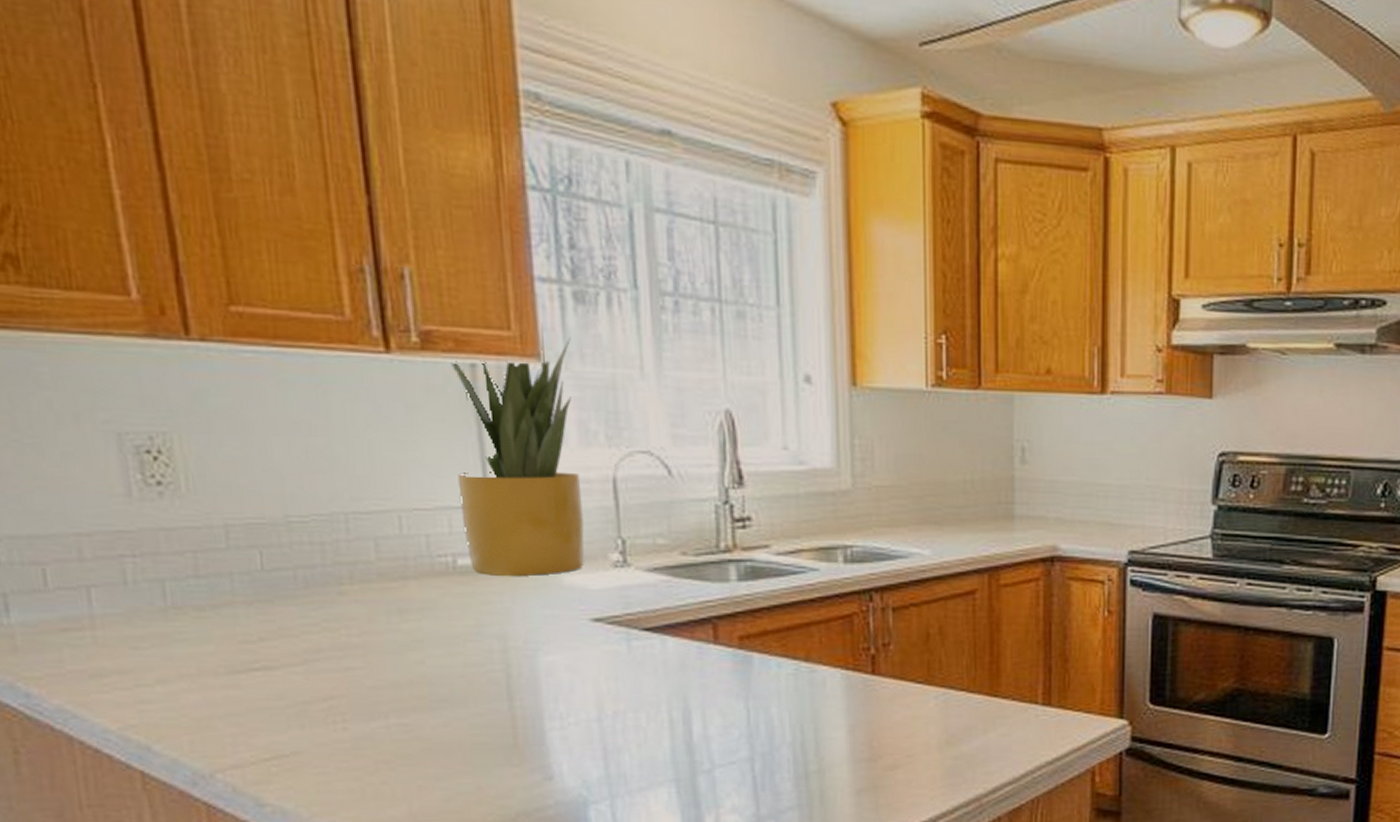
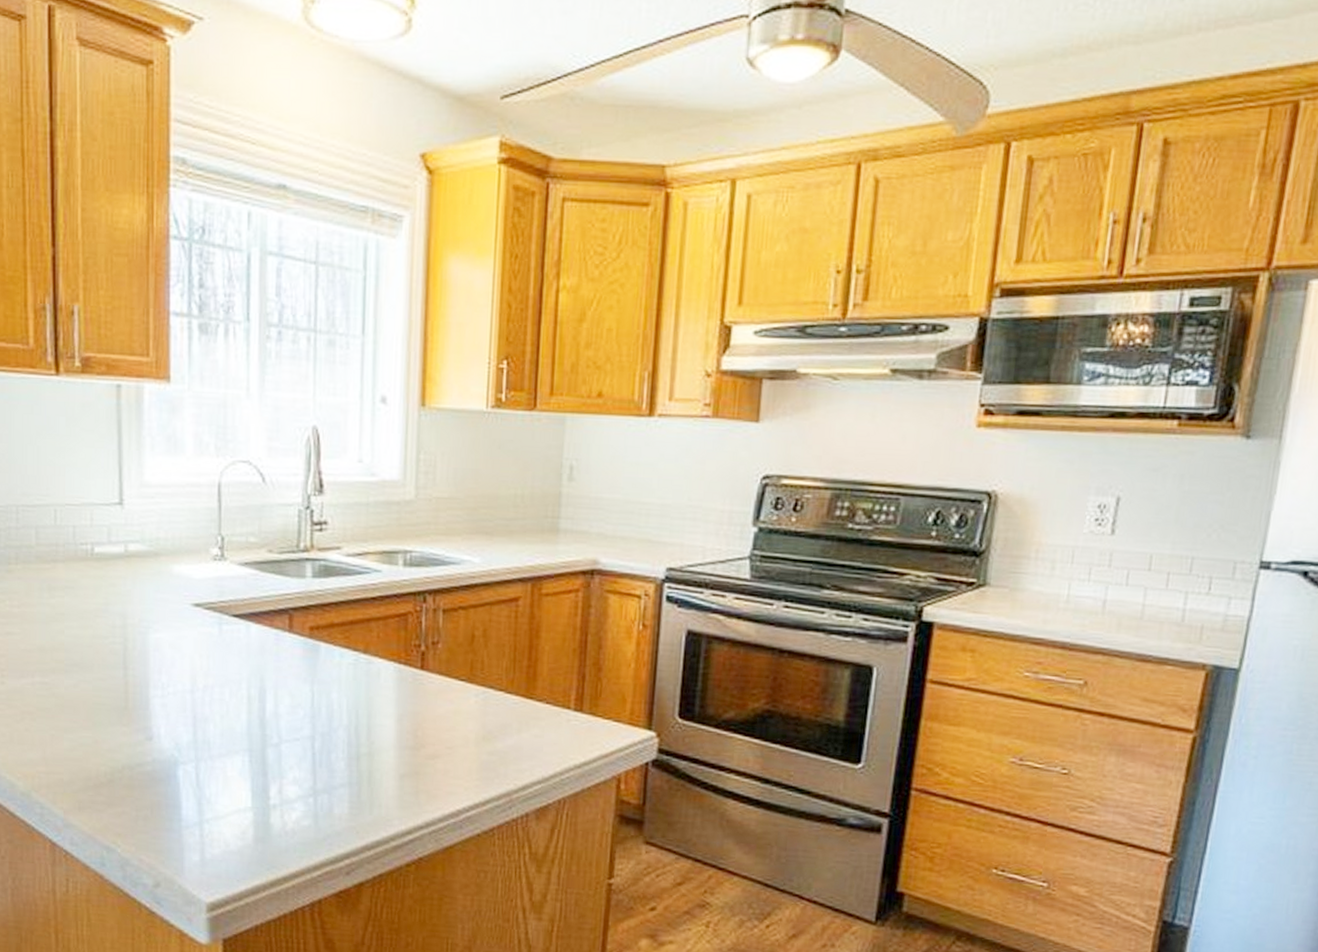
planter: present [450,325,585,576] -> none [100,352,194,564]

